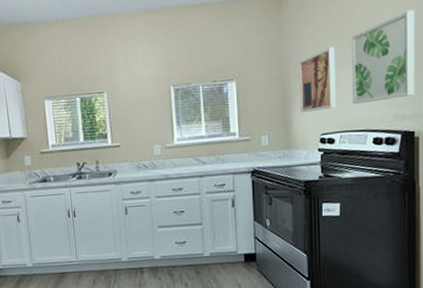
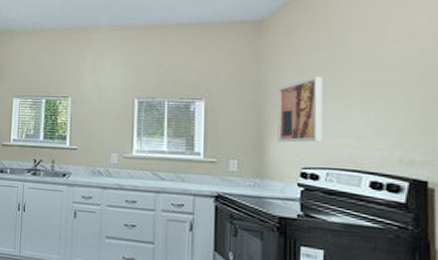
wall art: present [351,9,415,105] -> none [343,45,428,141]

